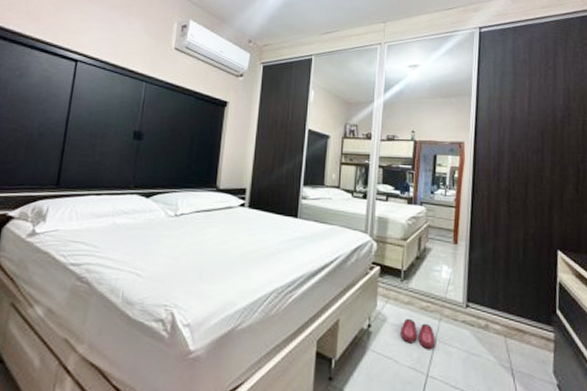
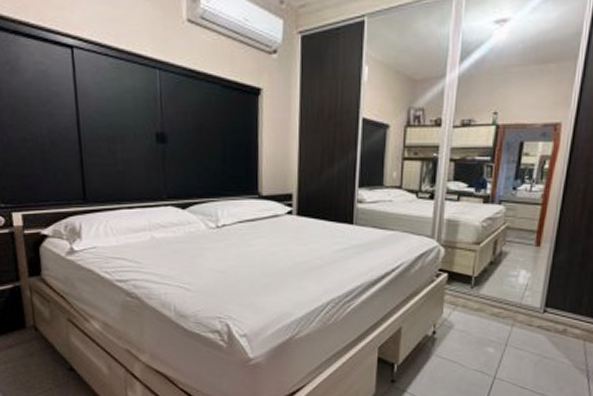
slippers: present [400,318,435,349] -> none [468,324,506,353]

